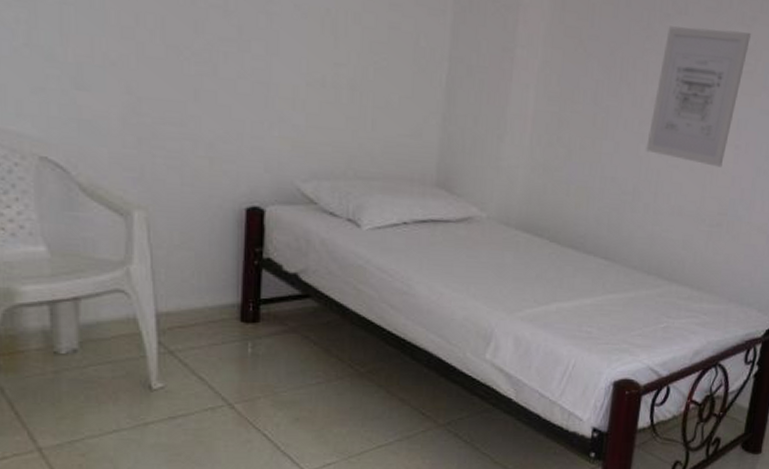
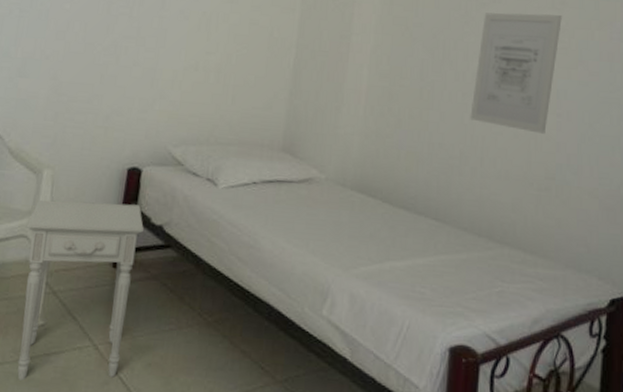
nightstand: none [121,247,274,446] -> present [17,199,144,381]

